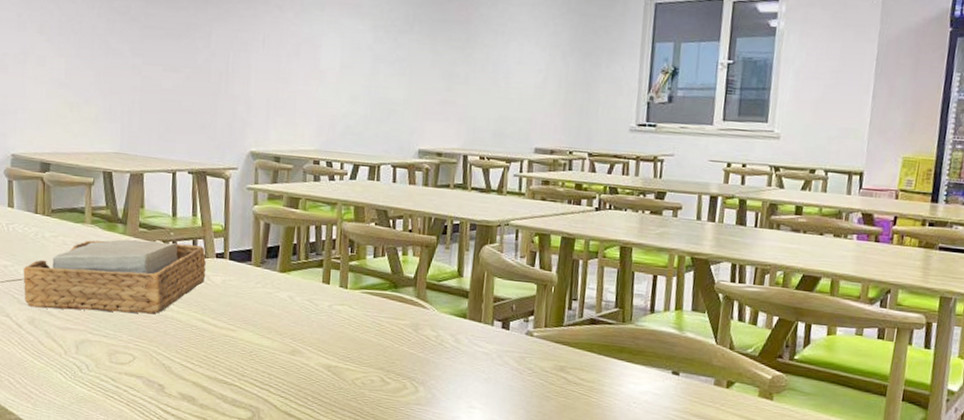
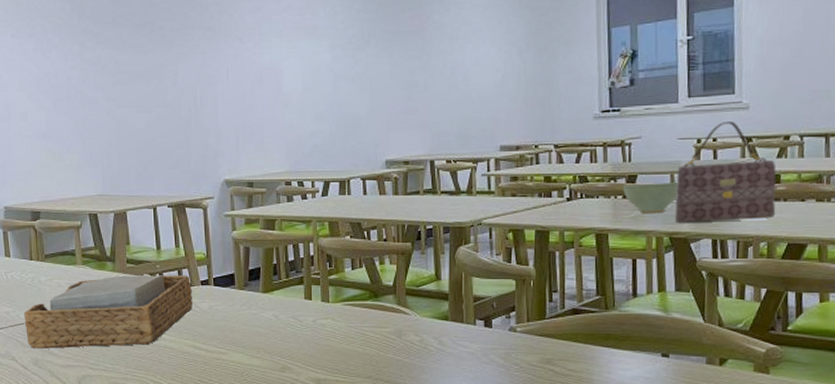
bowl: none [650,201,705,233] -> present [622,183,678,214]
handbag: none [697,149,800,249] -> present [674,122,777,224]

